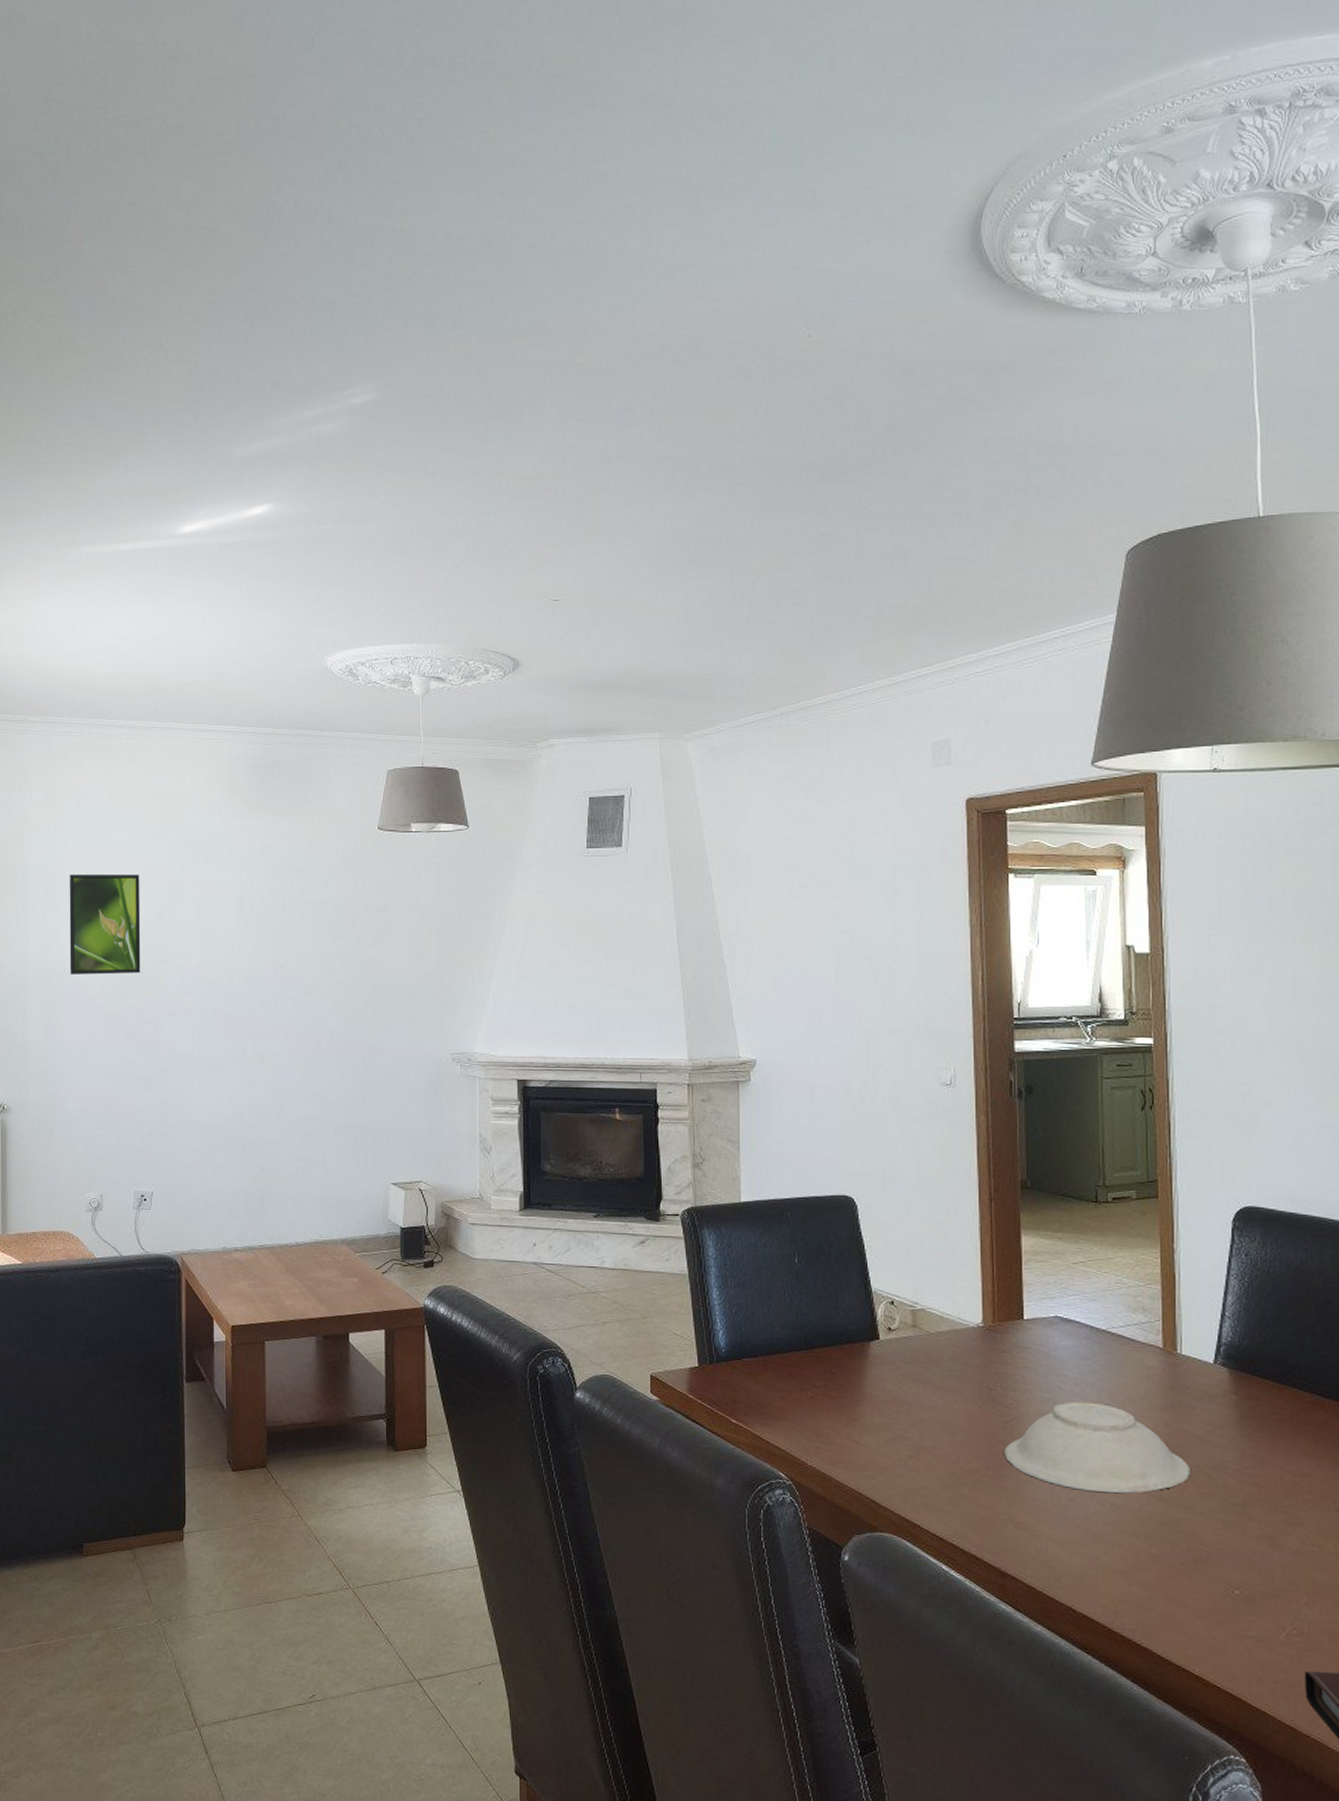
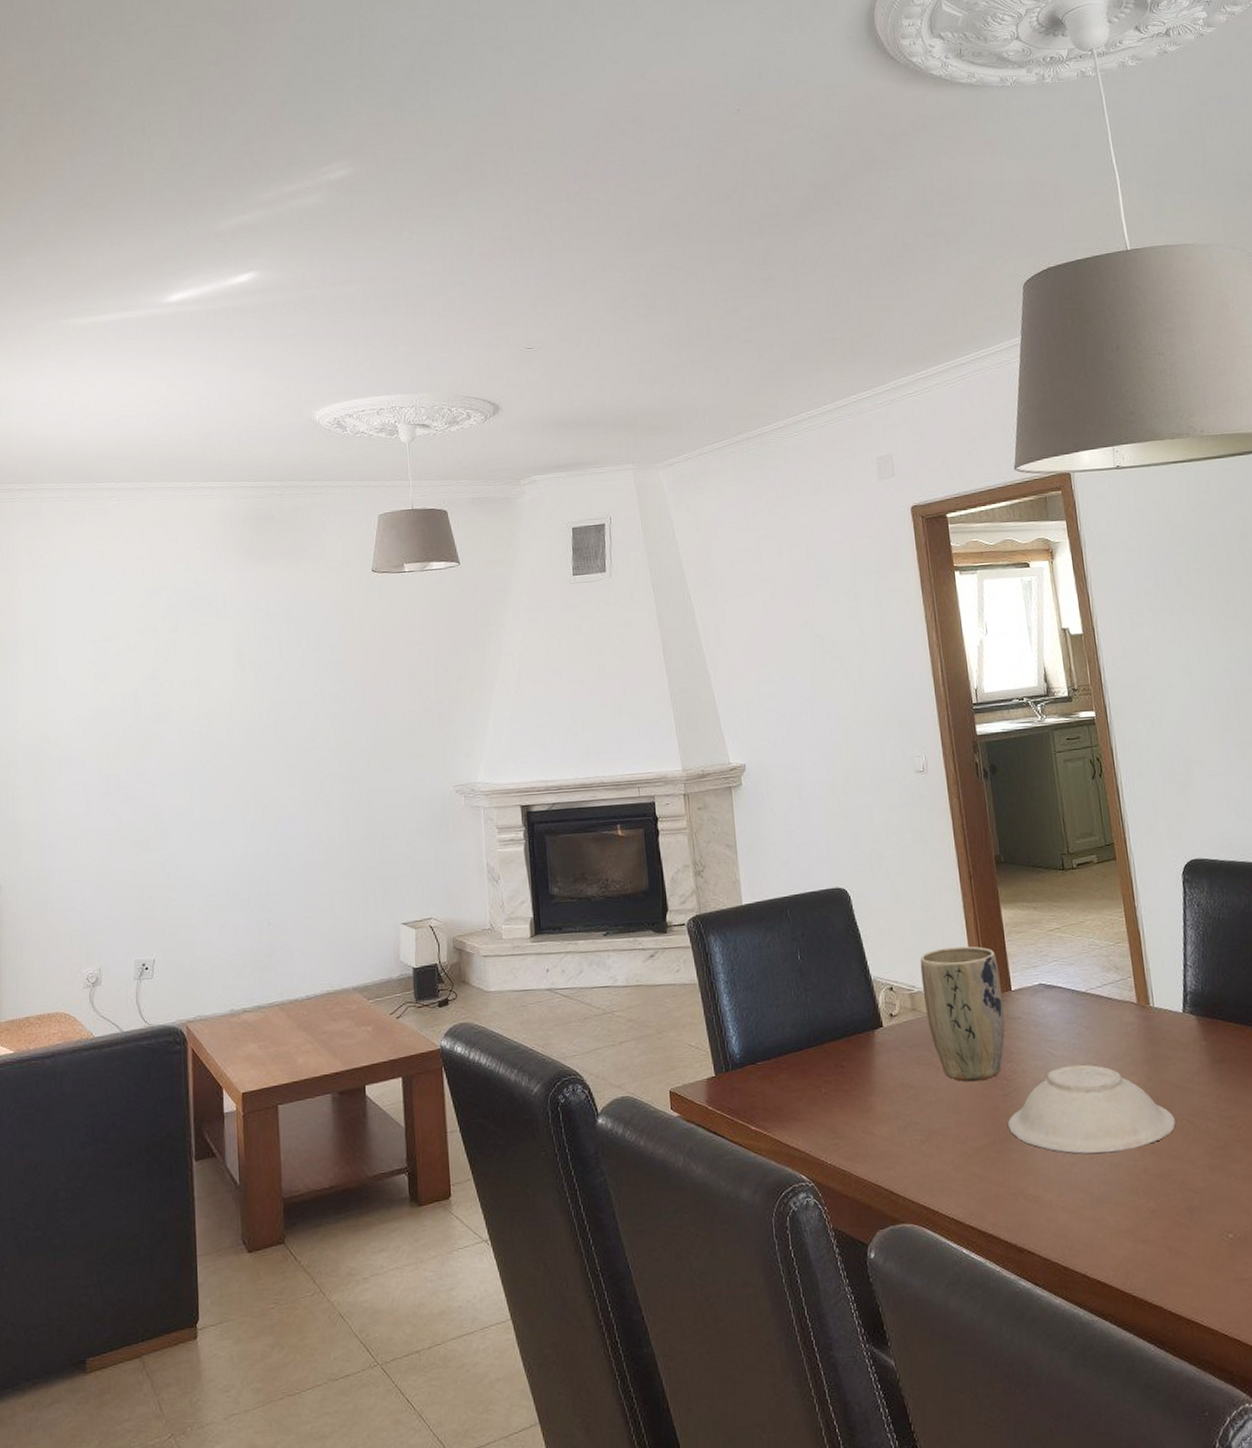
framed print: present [69,873,141,975] -> none [60,634,137,741]
plant pot: none [926,1268,1013,1405] -> present [920,946,1005,1082]

